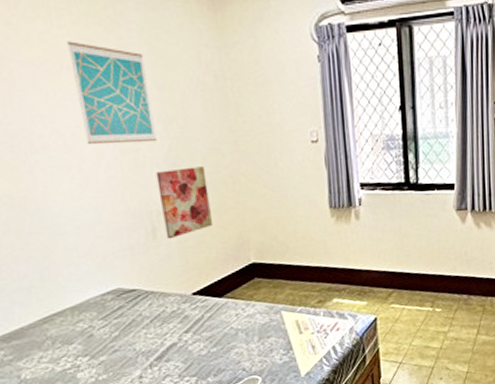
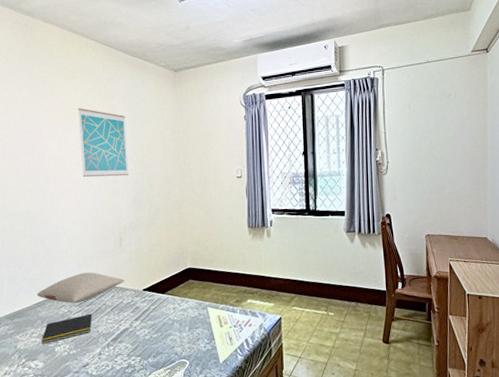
pillow: none [39,274,166,317] -> present [36,272,125,304]
notepad: none [55,327,125,371] -> present [41,313,92,344]
wall art: present [156,166,212,239] -> none [126,194,162,247]

